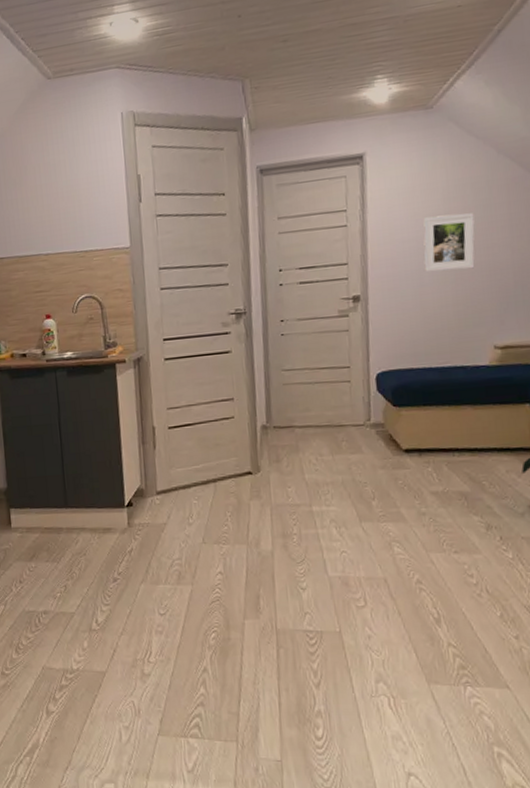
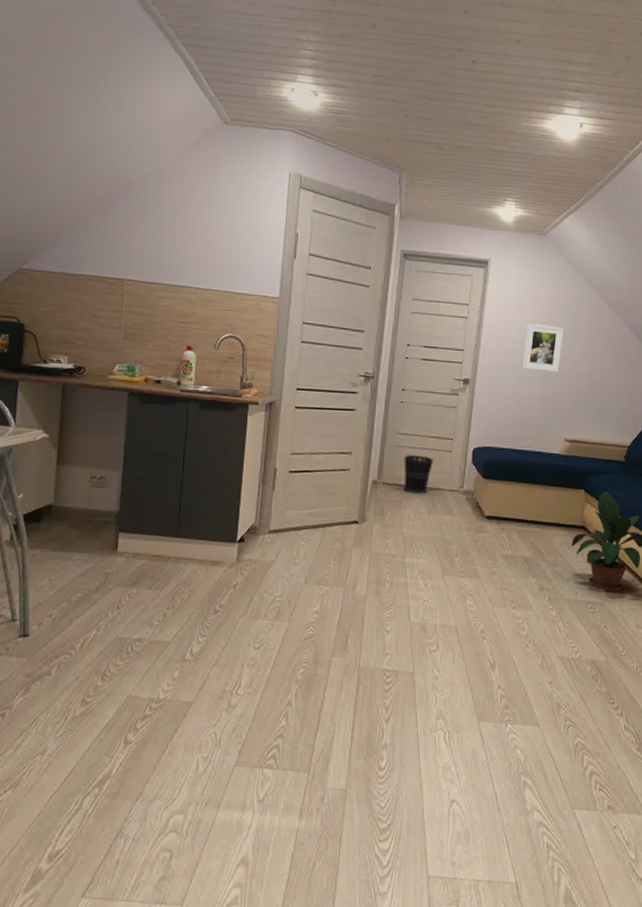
wastebasket: none [294,390,330,435] -> present [403,455,433,494]

